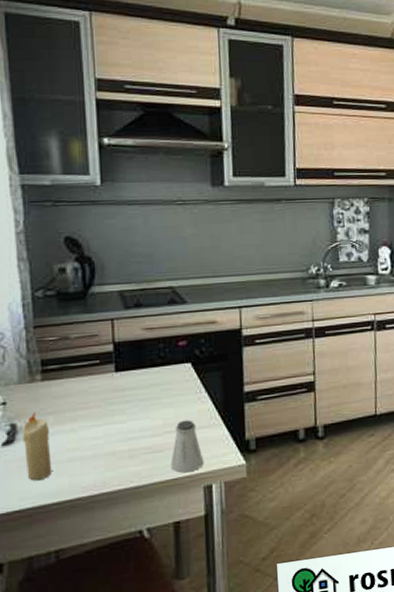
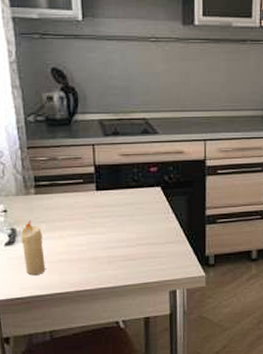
saltshaker: present [171,420,204,473] -> none [142,235,170,279]

